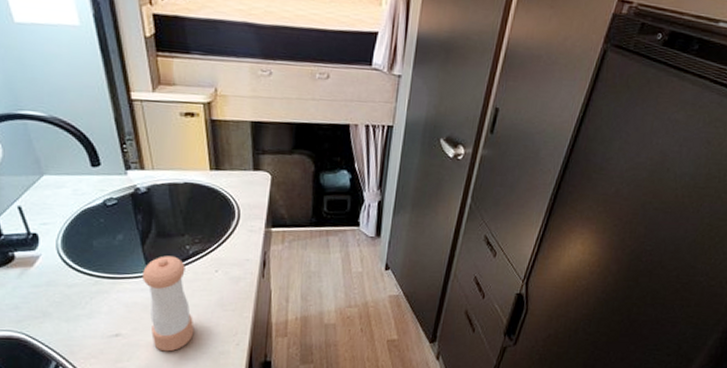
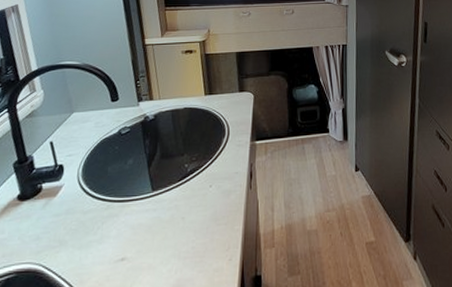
pepper shaker: present [141,255,194,352] -> none [147,175,191,273]

